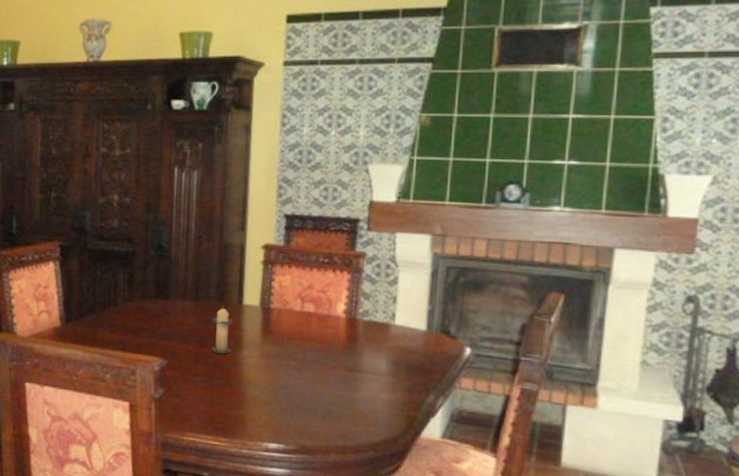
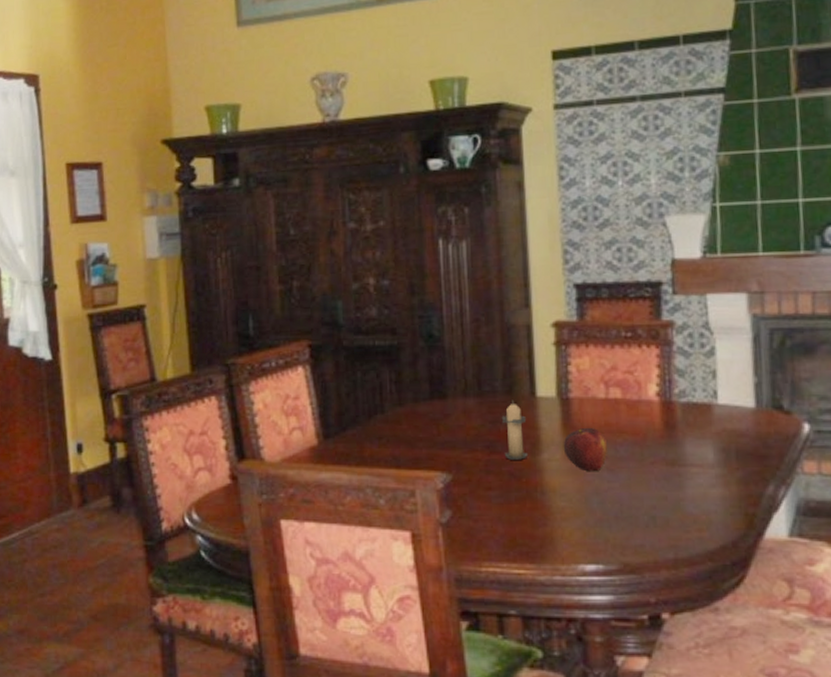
fruit: none [261,333,299,369] -> present [563,427,608,471]

